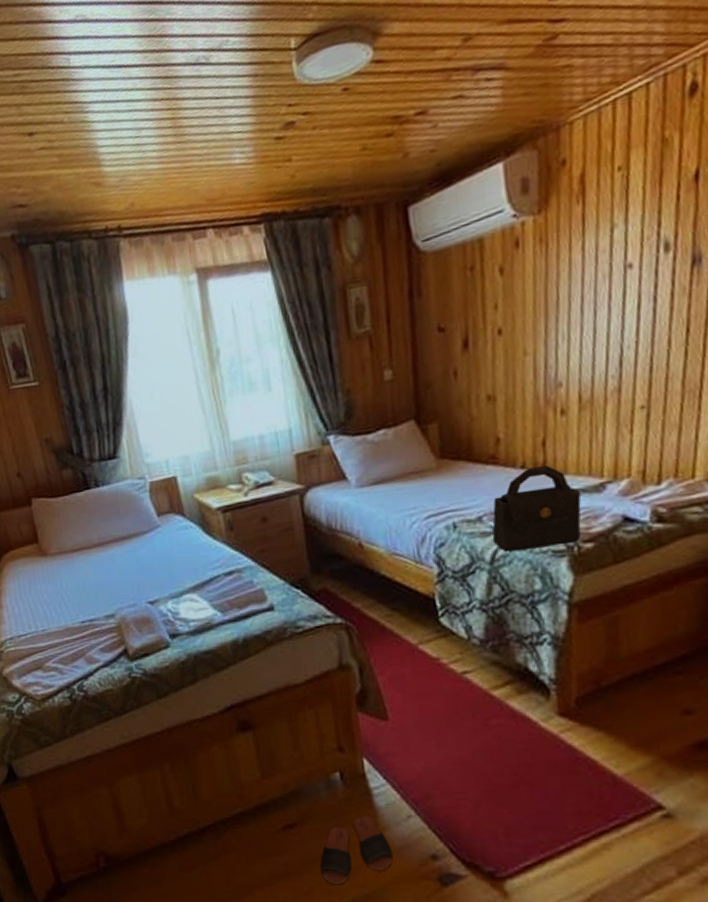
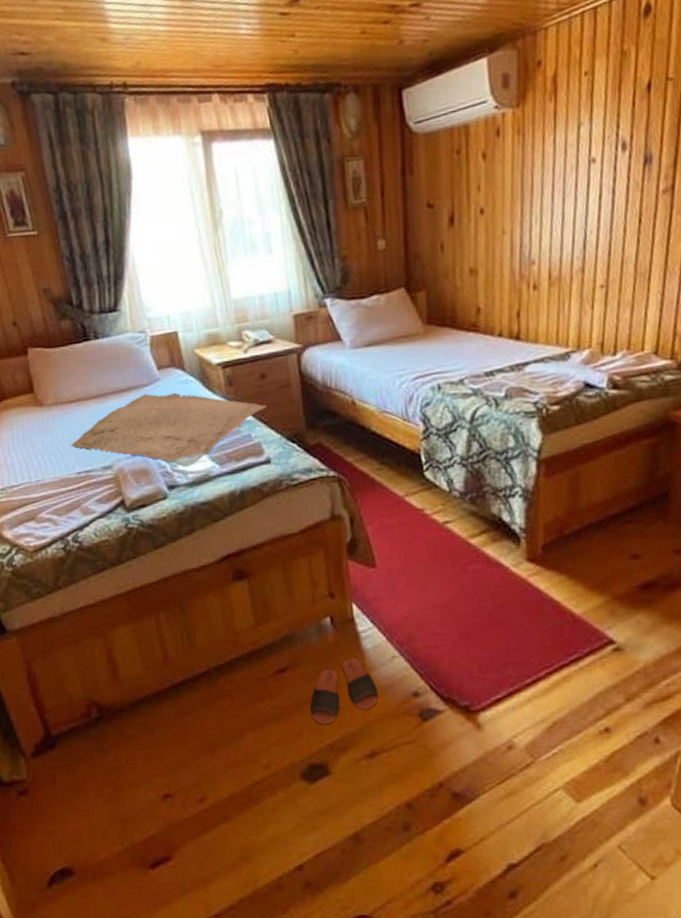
towel: none [73,538,271,616] -> present [70,392,268,468]
handbag: present [492,466,582,553] -> none [472,335,550,413]

